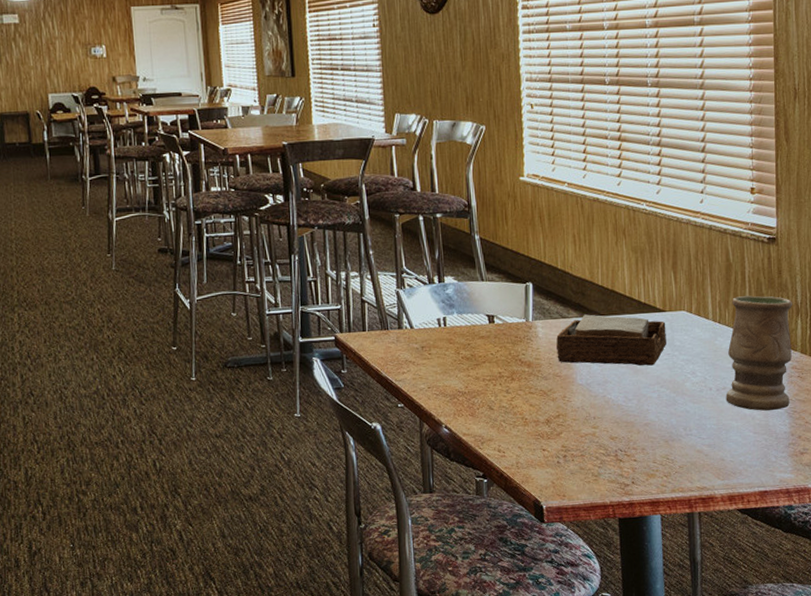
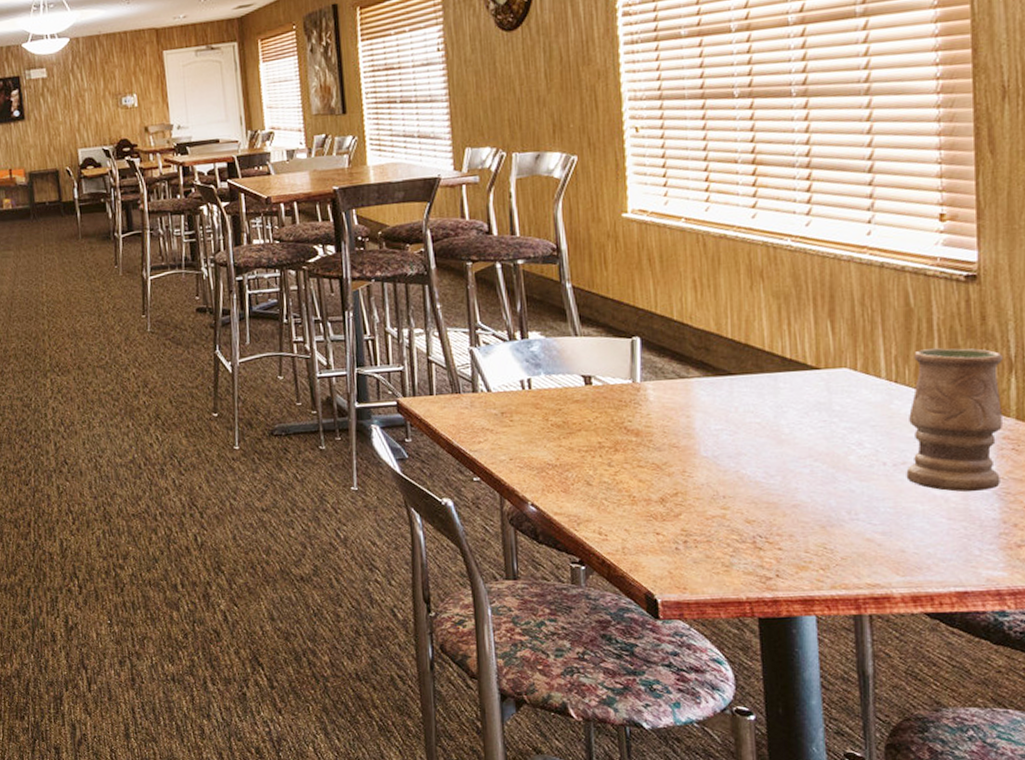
napkin holder: present [555,314,667,366] -> none [671,373,823,435]

